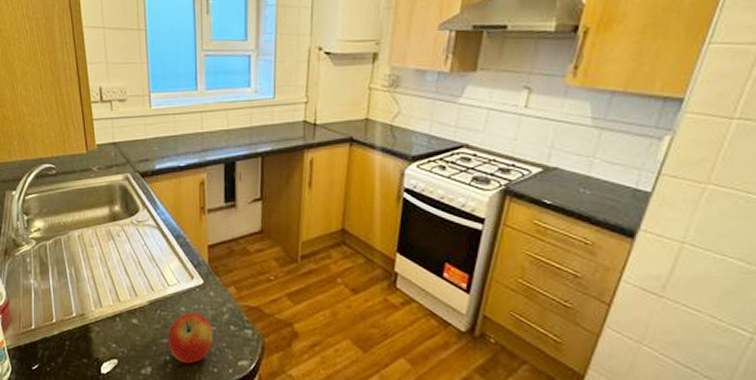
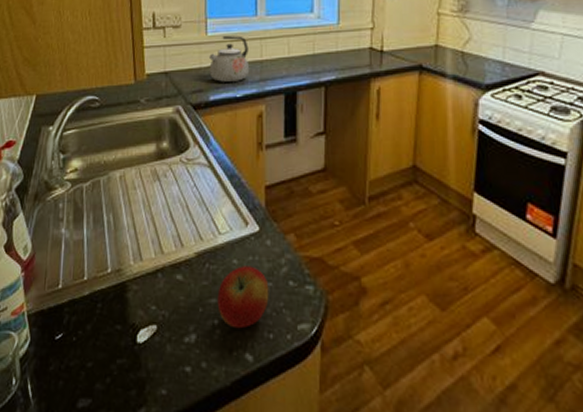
kettle: none [154,109,192,152] -> present [209,36,250,82]

